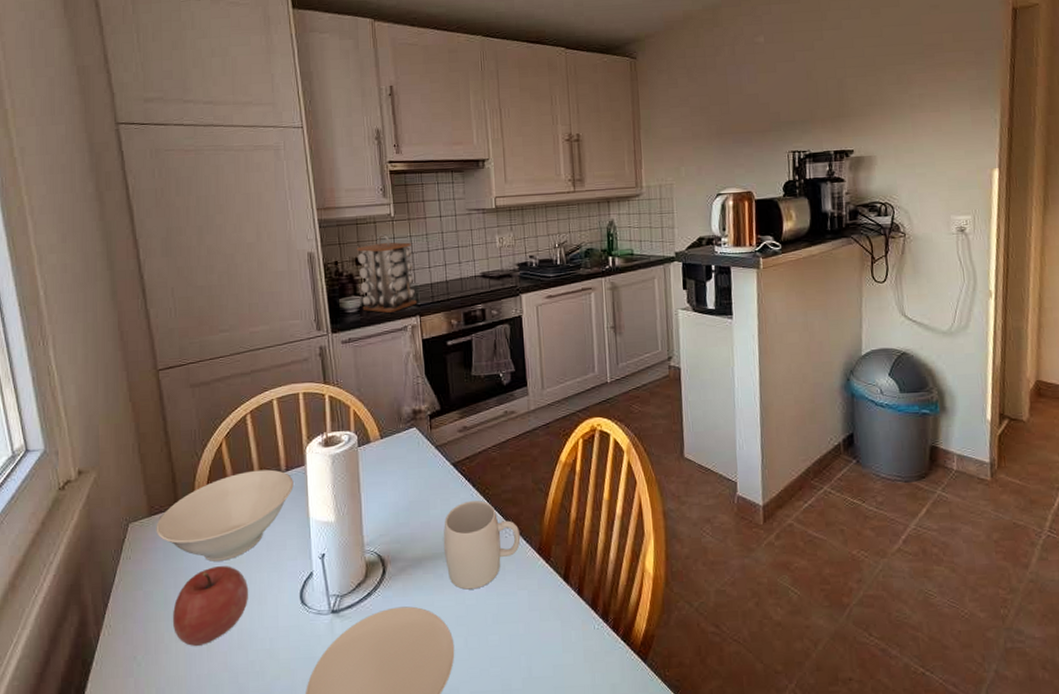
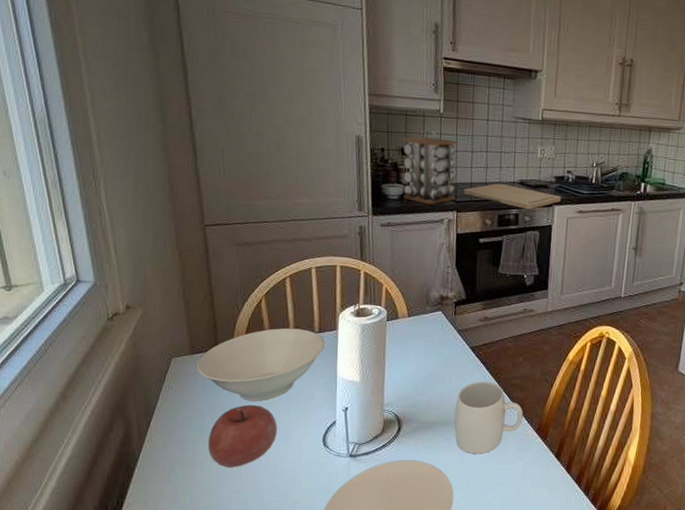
cutting board: none [425,279,527,303] -> present [464,183,561,210]

